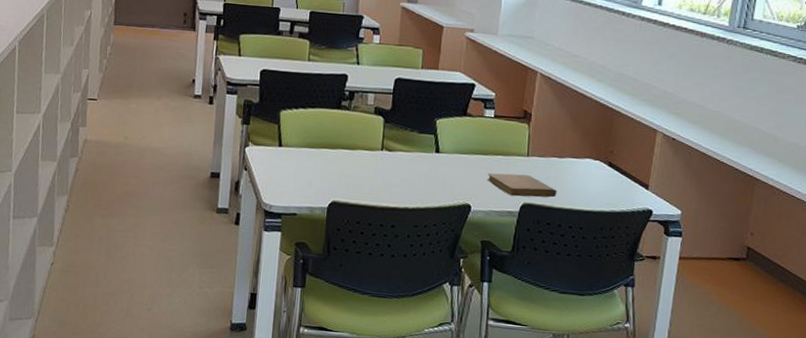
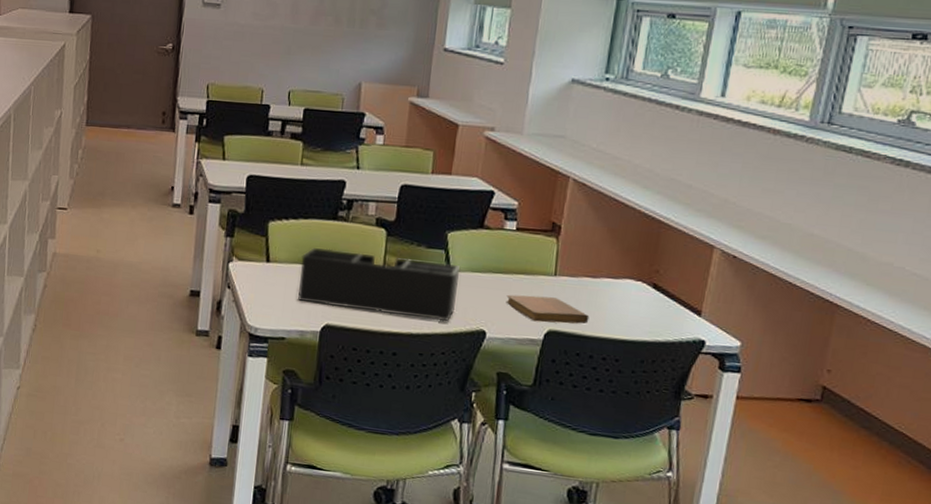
desk organizer: none [308,134,447,198] -> present [298,248,460,322]

